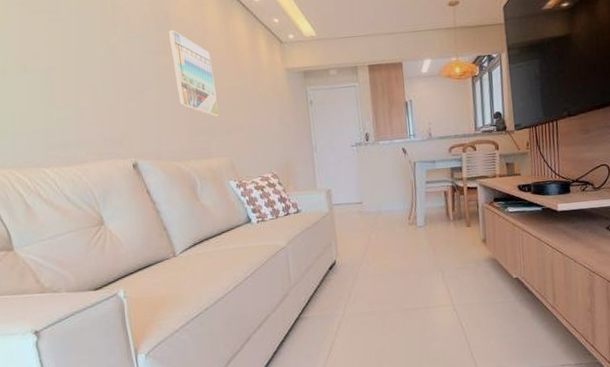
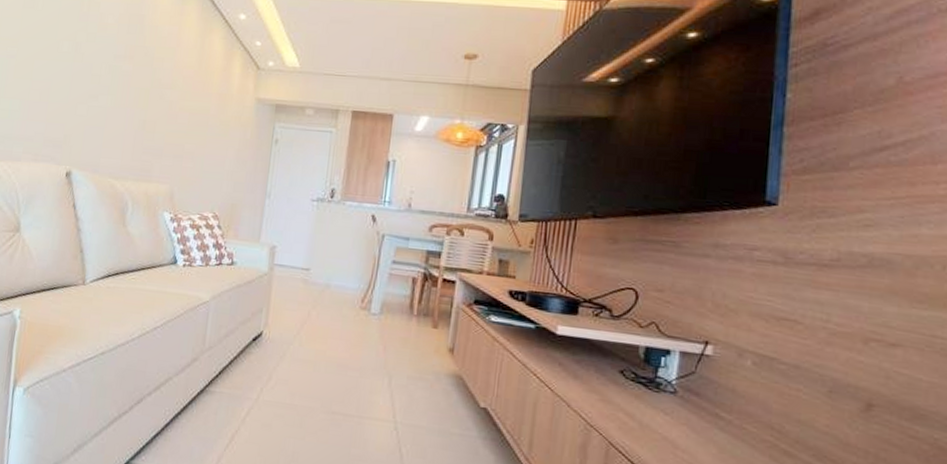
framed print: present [168,29,219,117] -> none [131,35,178,138]

